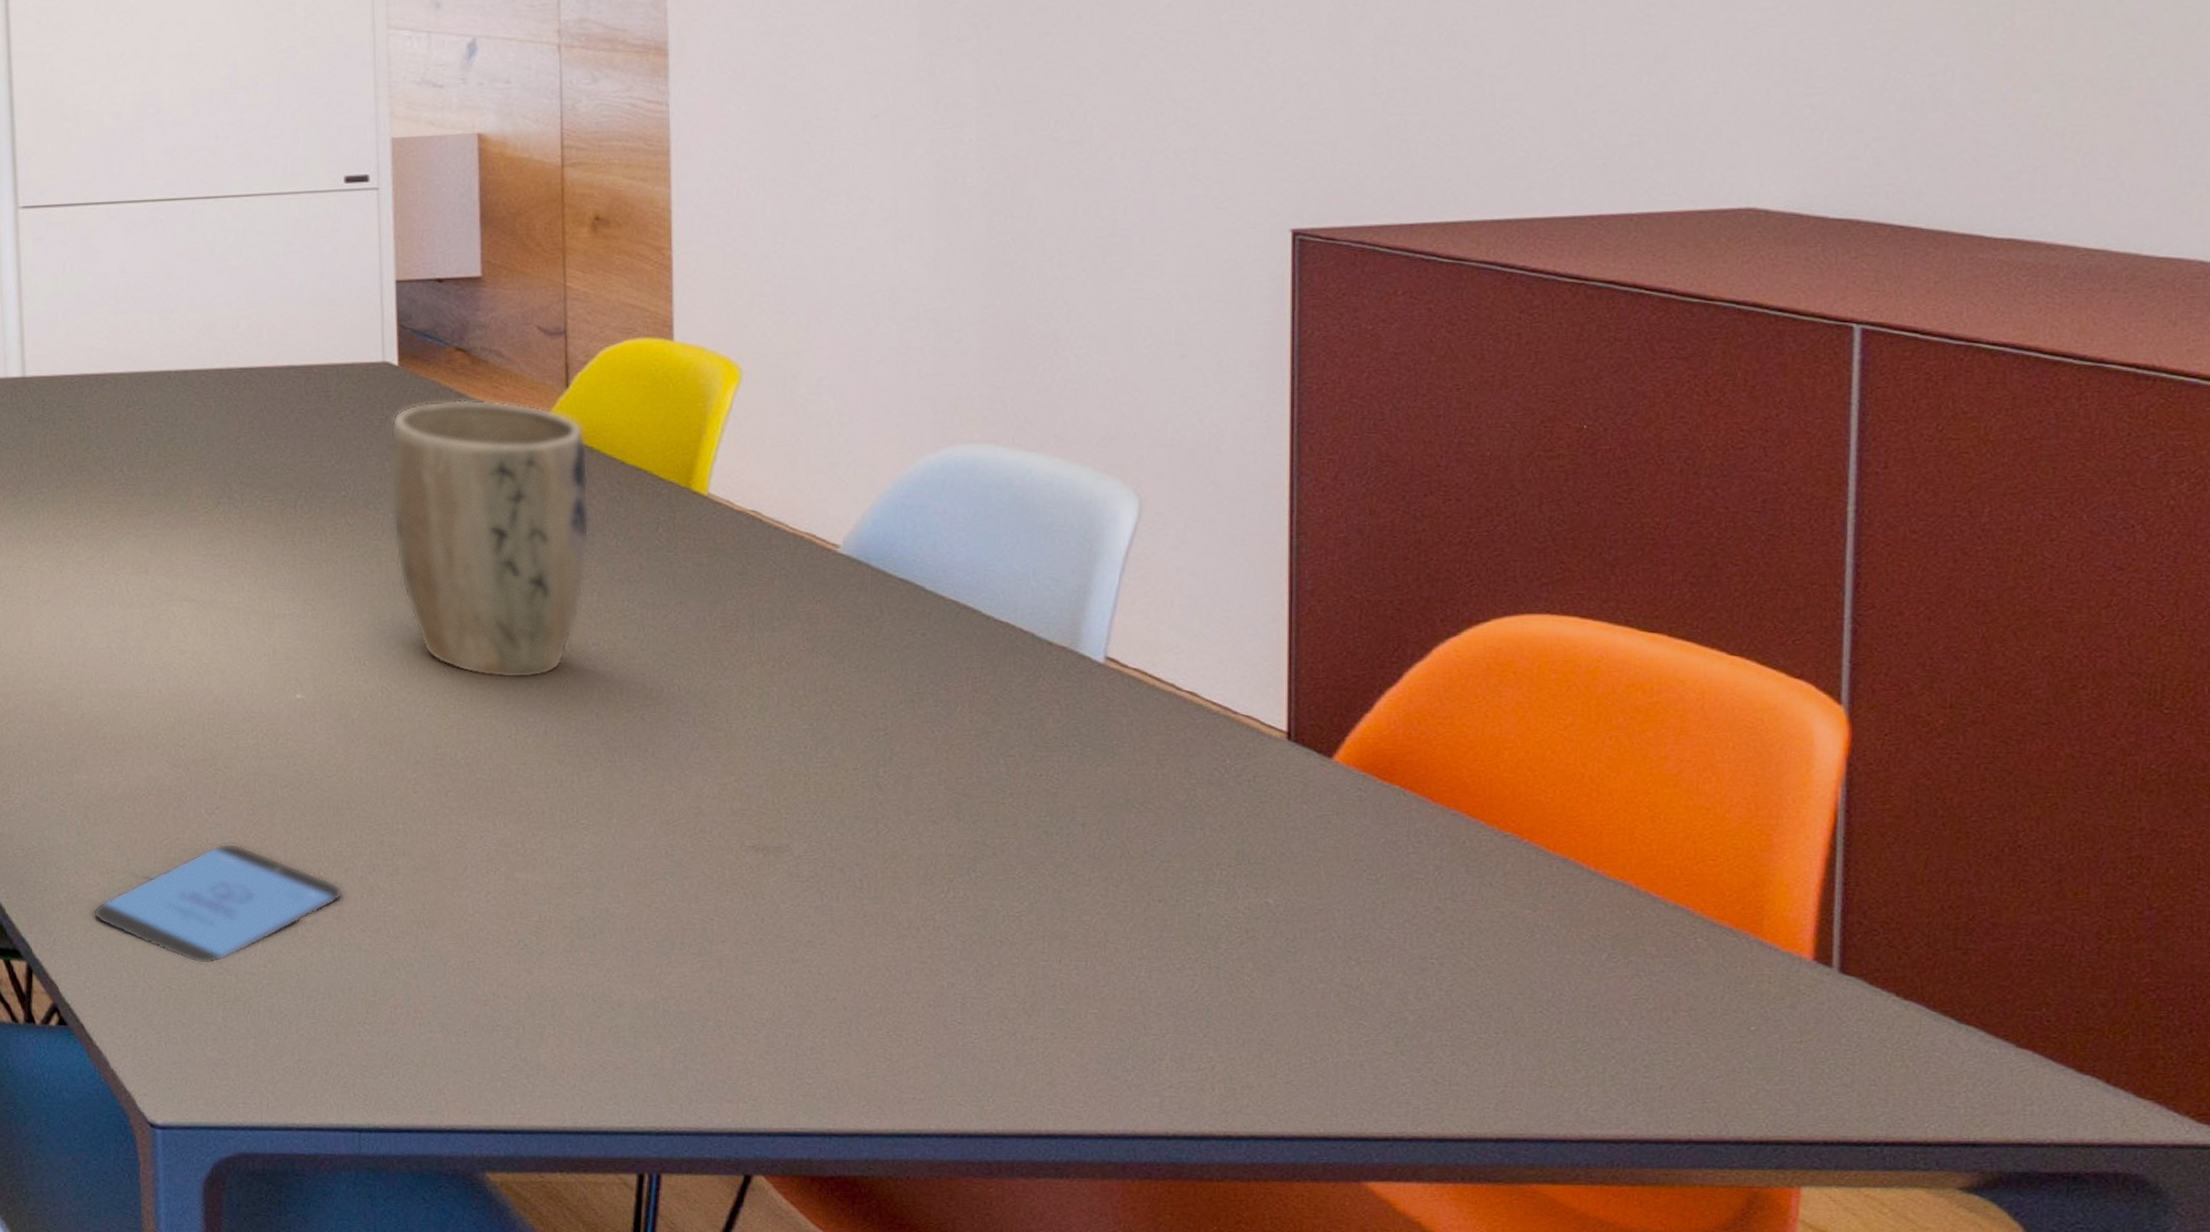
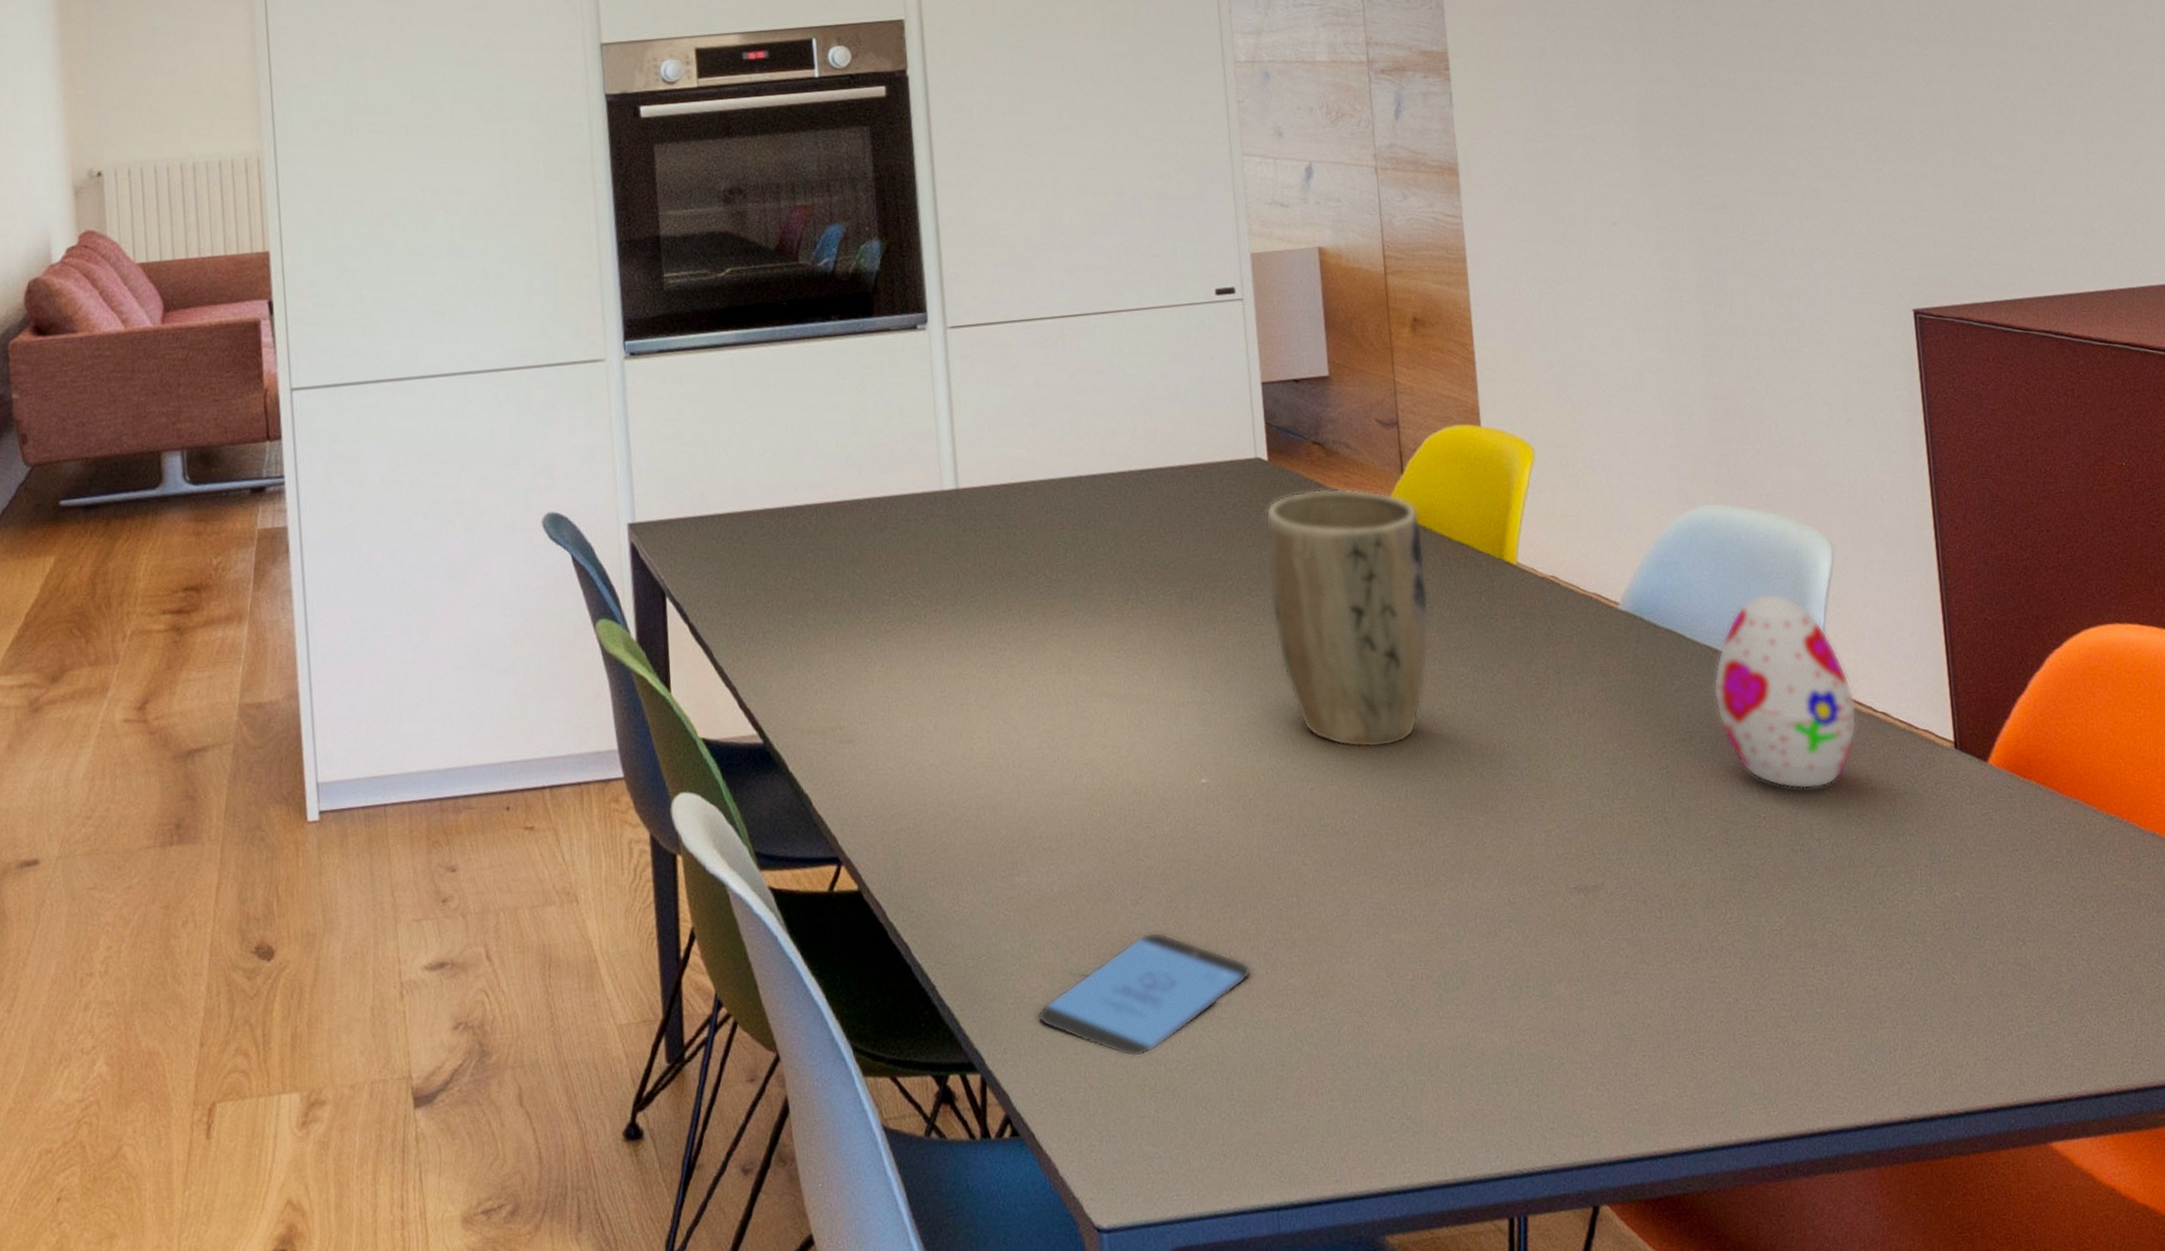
decorative egg: none [956,547,1153,768] -> present [1712,592,1857,790]

